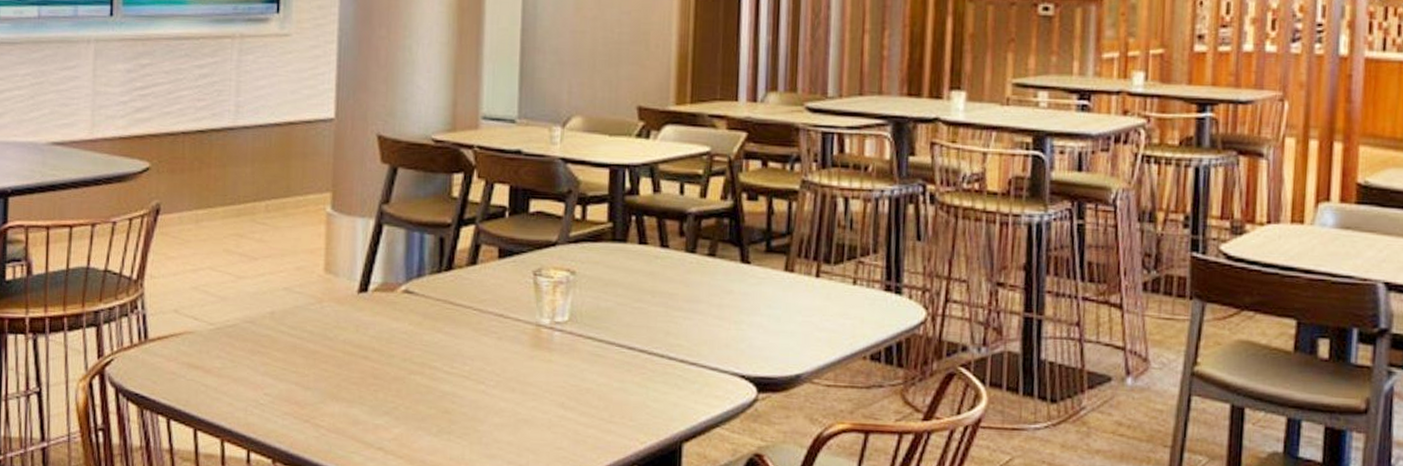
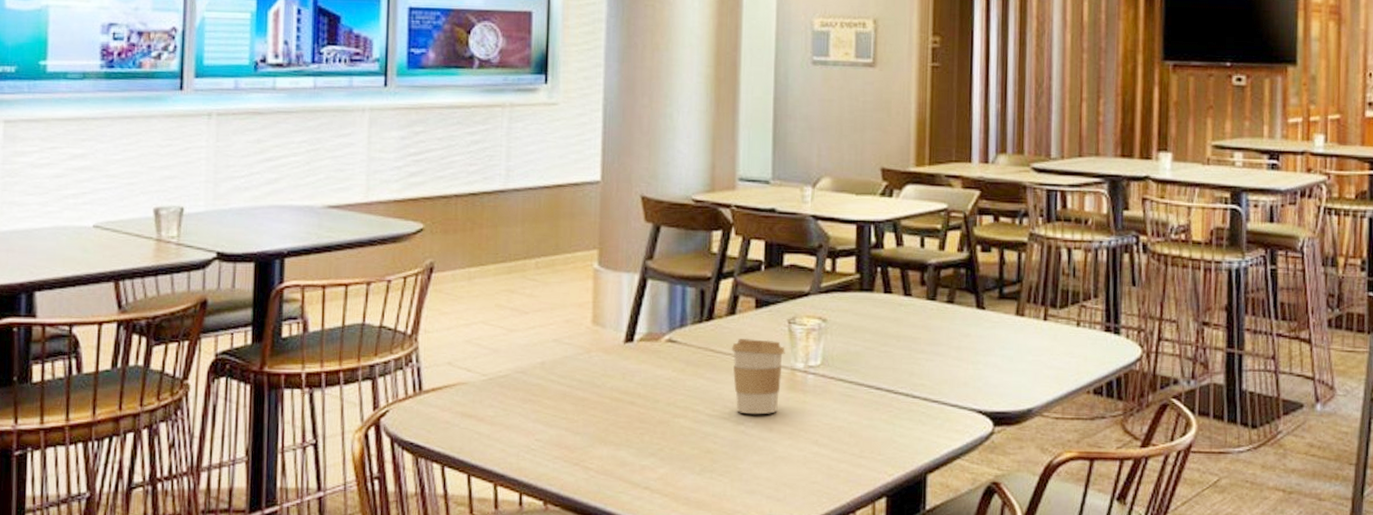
coffee cup: none [472,291,530,374] -> present [732,339,785,415]

